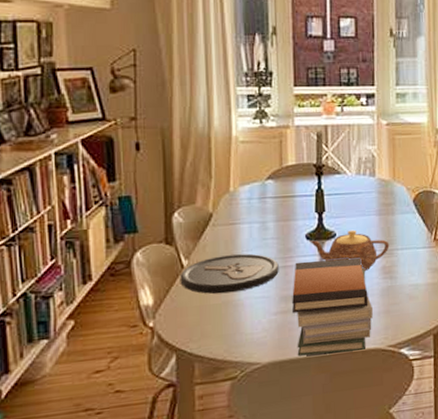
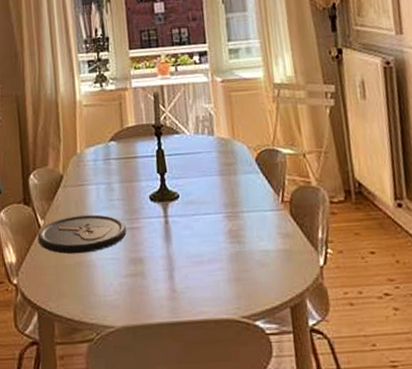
book stack: present [292,257,373,356] -> none [140,220,223,323]
teapot: present [309,229,390,271] -> none [153,191,235,234]

